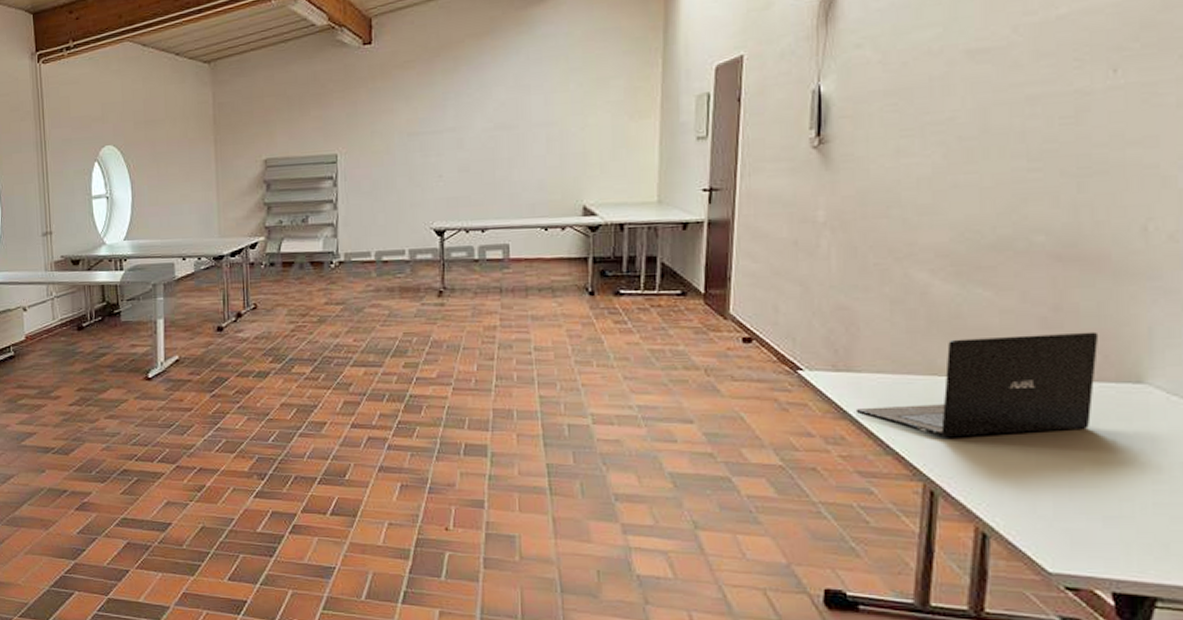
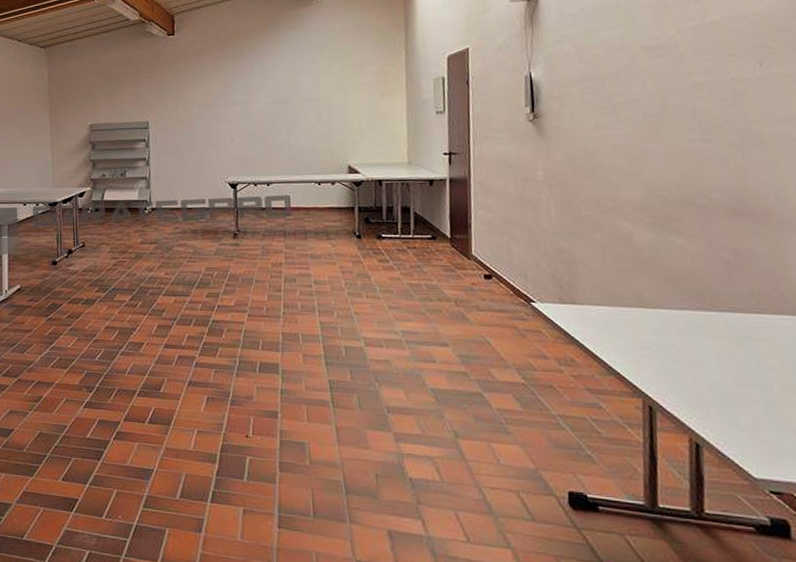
laptop: present [855,331,1099,437] -> none [581,273,775,360]

